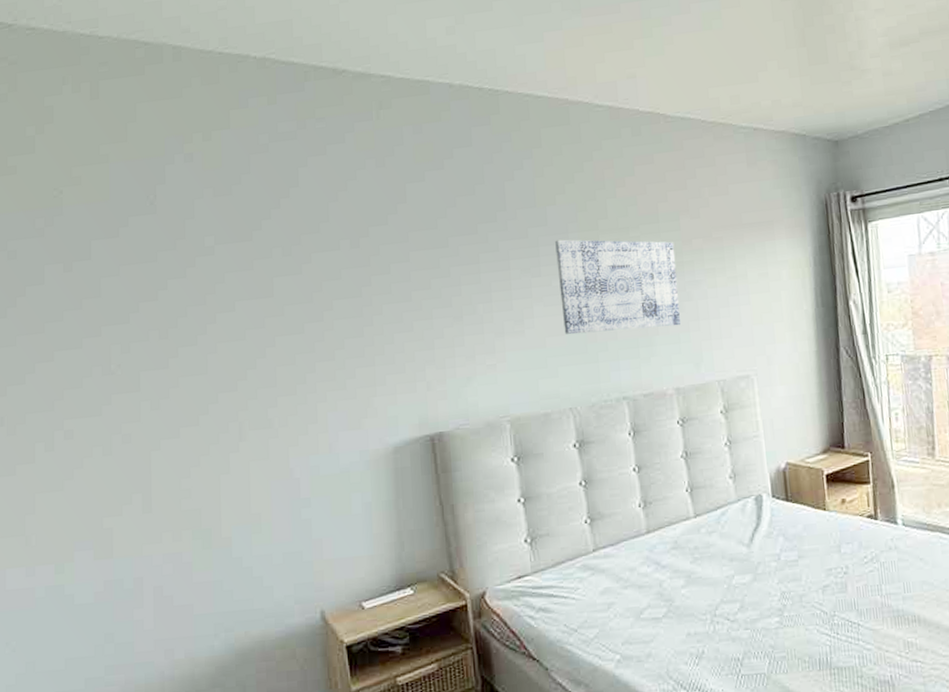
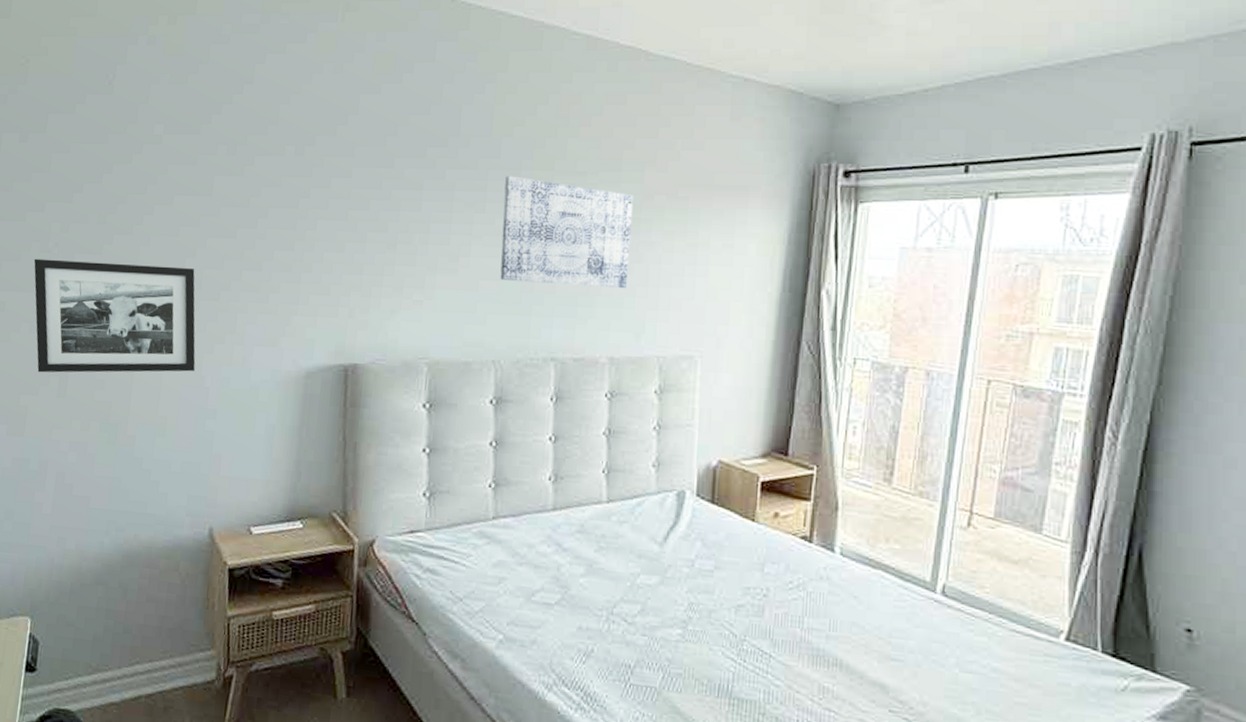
picture frame: none [97,368,282,493] -> present [34,258,196,373]

